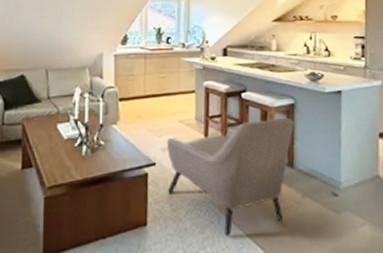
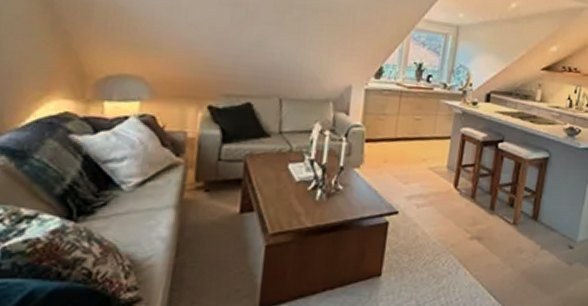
armchair: present [167,117,294,236] -> none [408,170,545,286]

